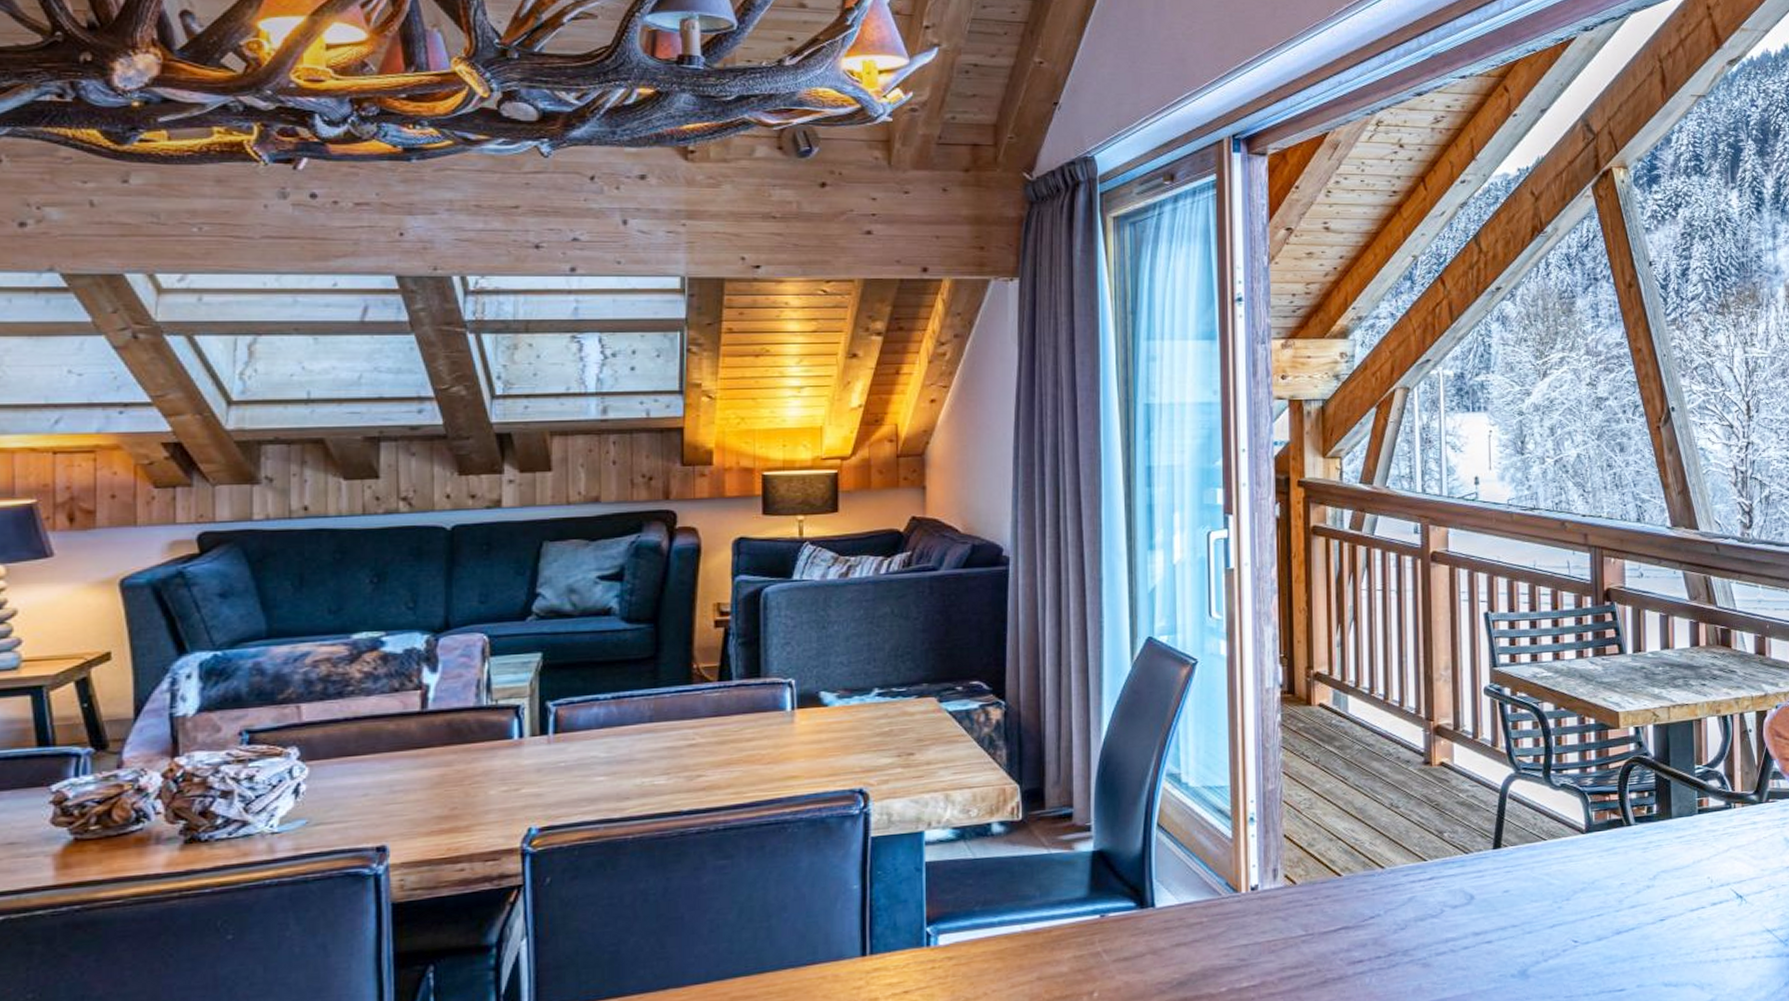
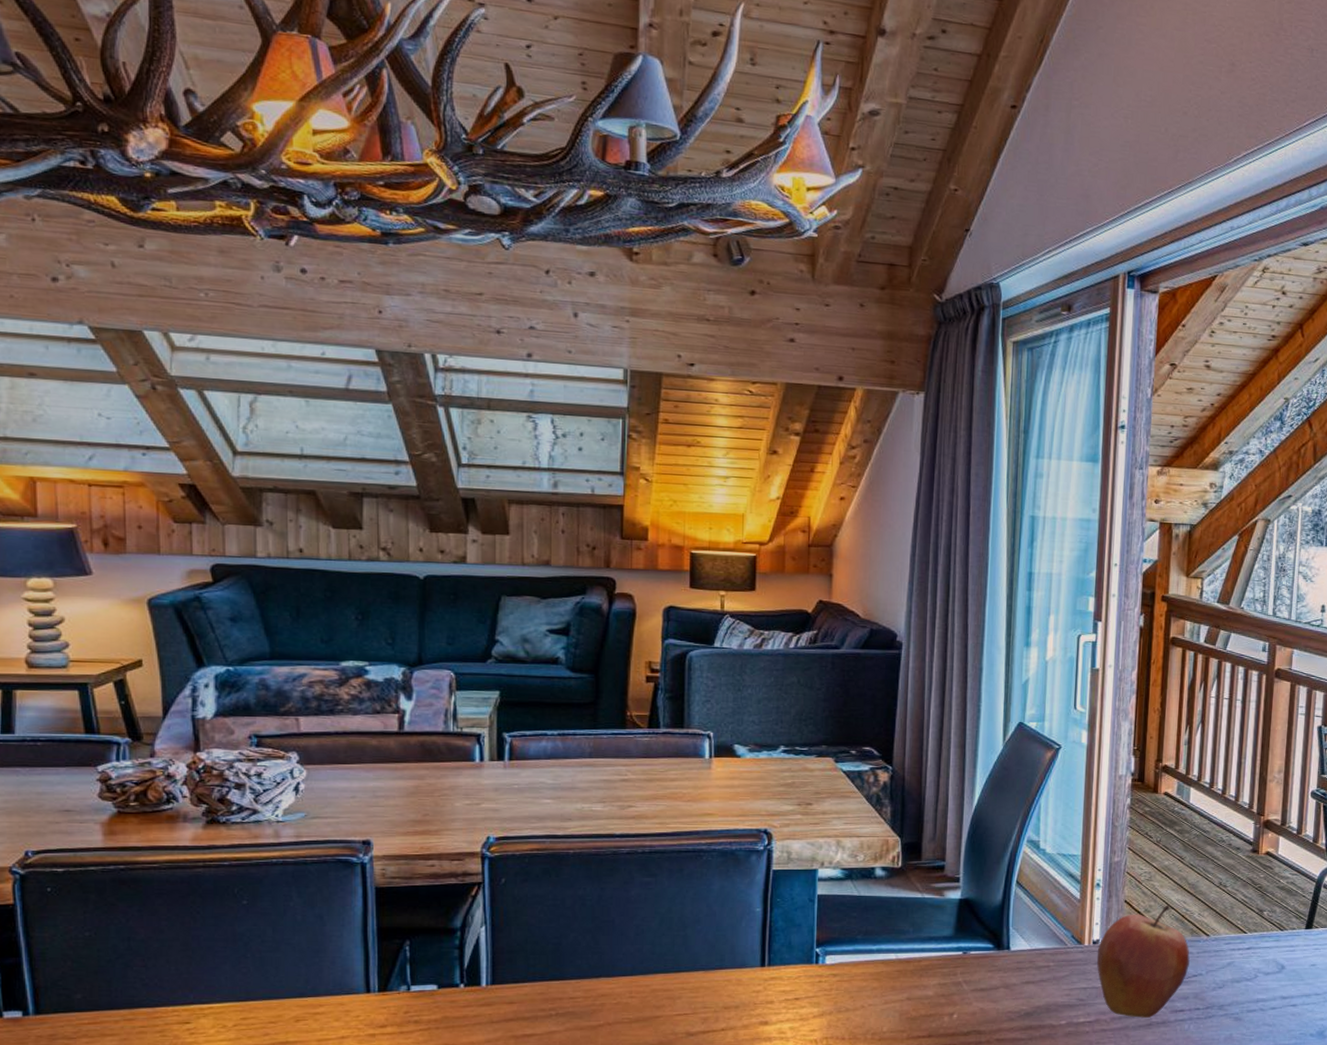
fruit: none [1256,834,1364,975] -> present [1096,904,1190,1018]

